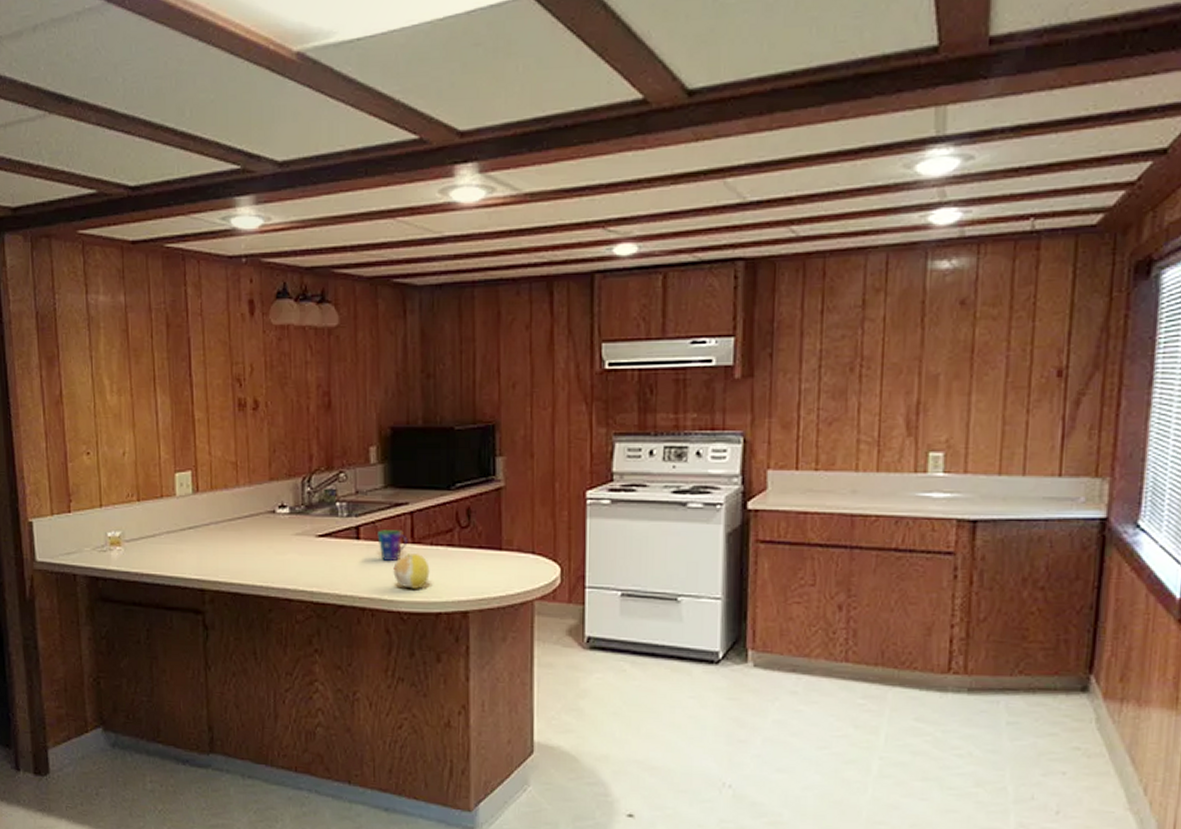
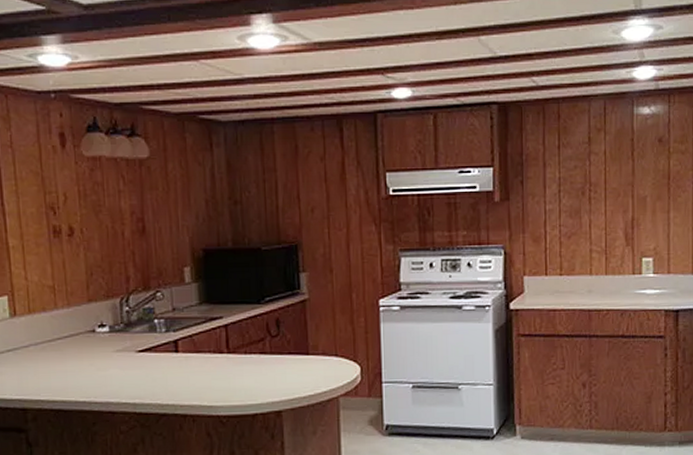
cup: present [377,530,408,561] -> none [195,342,224,370]
fruit: present [393,554,430,589] -> none [211,362,245,394]

